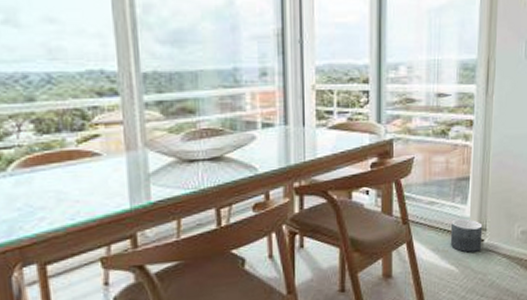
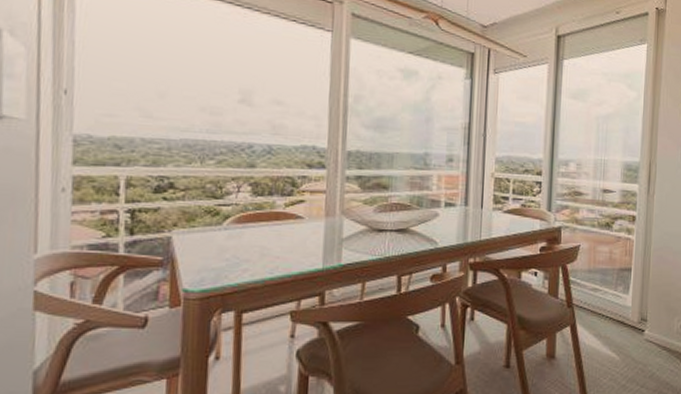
planter: present [450,218,483,253] -> none [612,307,644,343]

